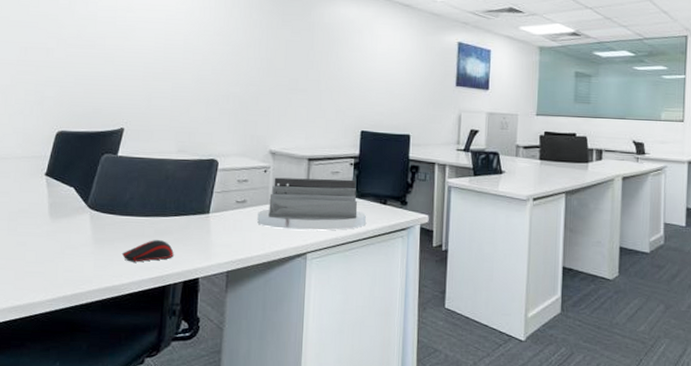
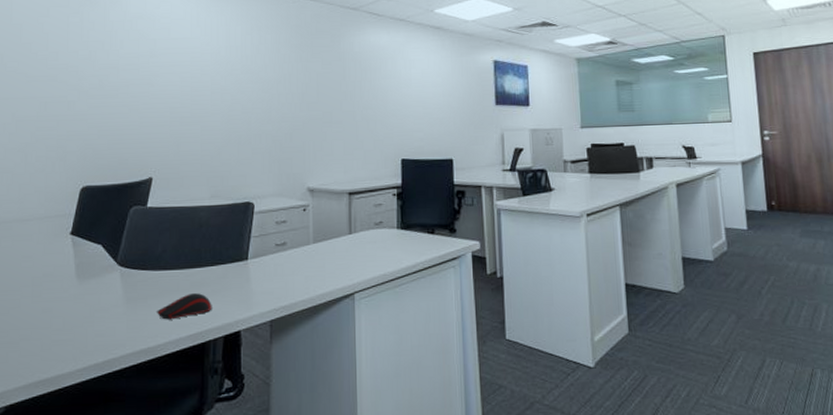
desk organizer: present [257,177,366,231] -> none [299,211,414,270]

